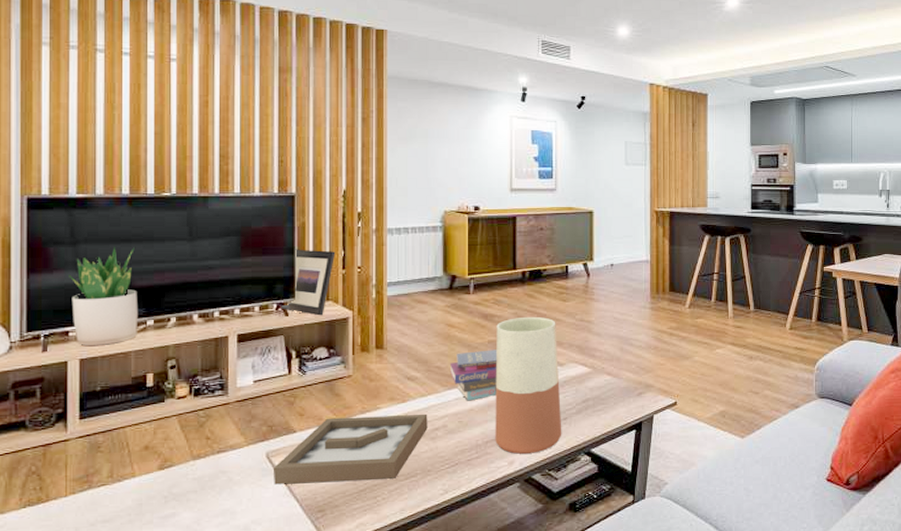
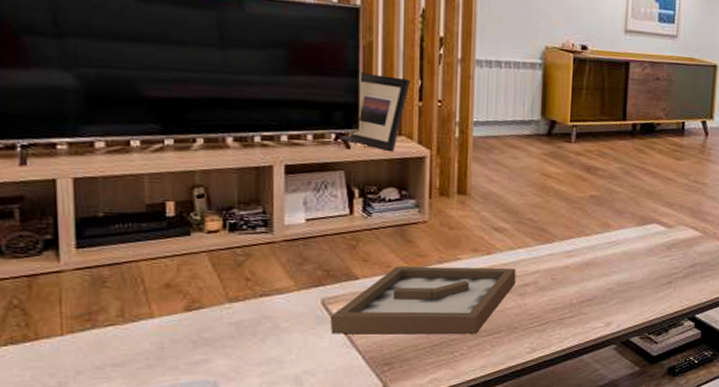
planter: present [69,247,139,347] -> none [53,46,153,165]
books: present [449,349,498,401] -> none [543,205,600,258]
vase: present [495,316,562,454] -> none [591,172,667,316]

